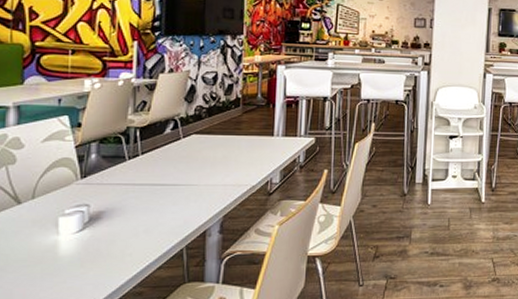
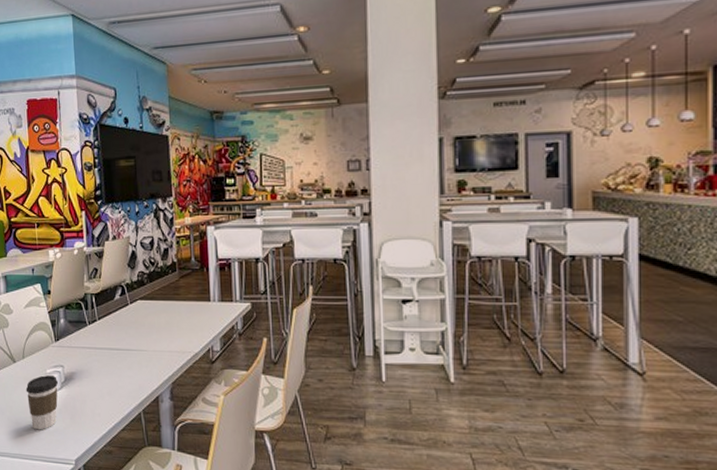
coffee cup: none [32,216,80,279] -> present [26,375,59,430]

